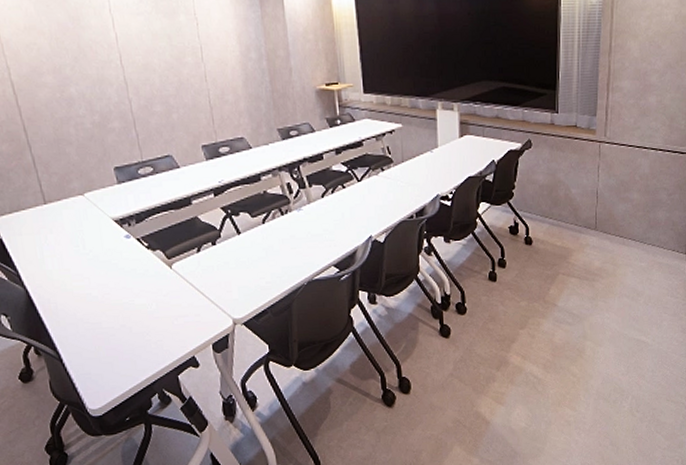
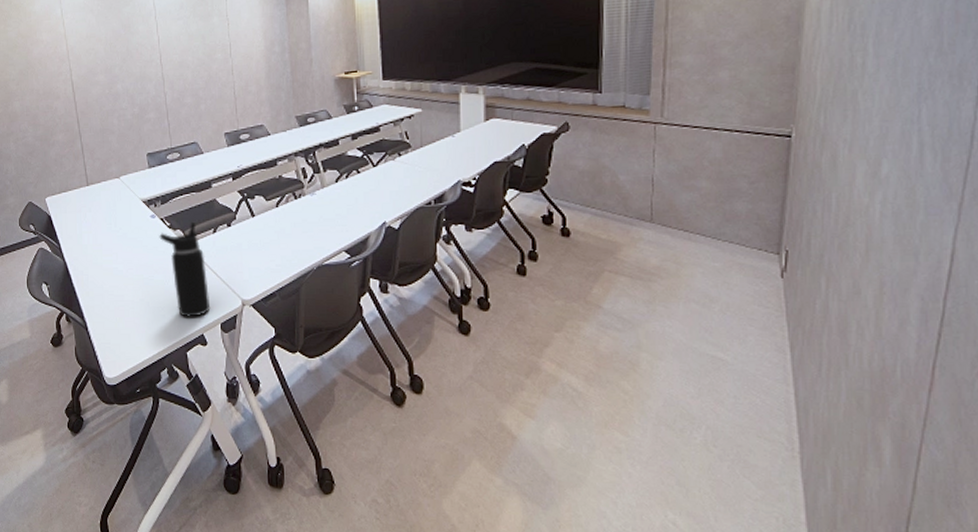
water bottle: none [137,240,200,341] -> present [159,221,211,317]

